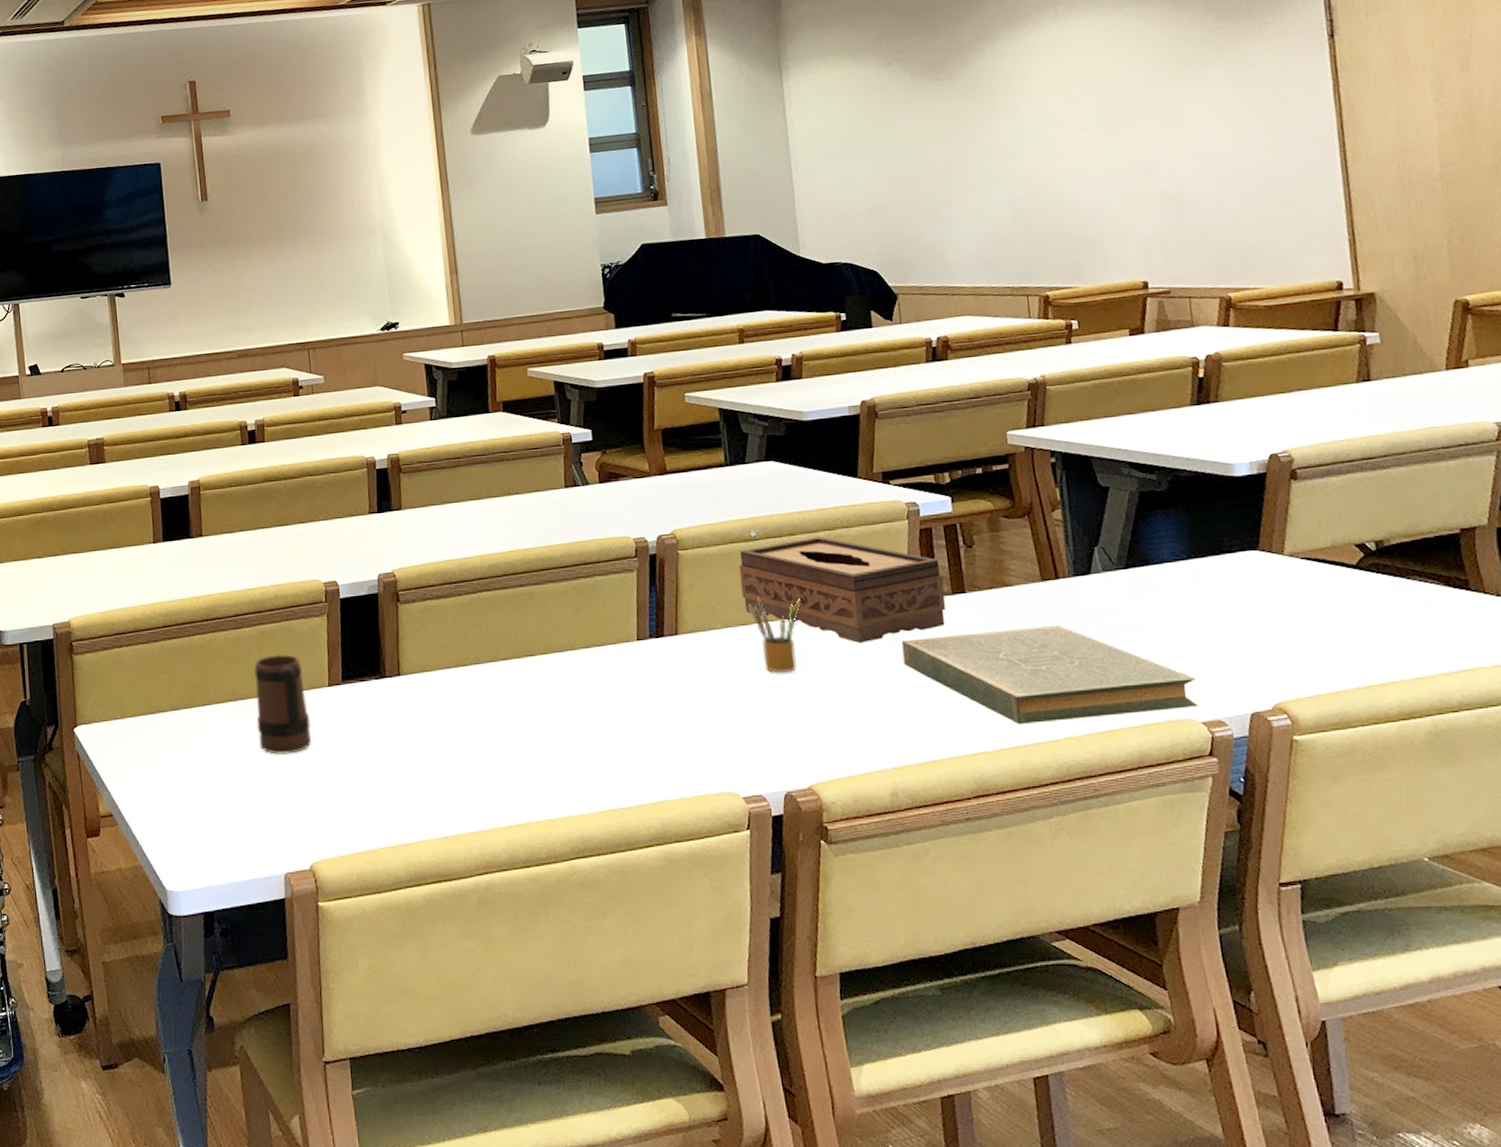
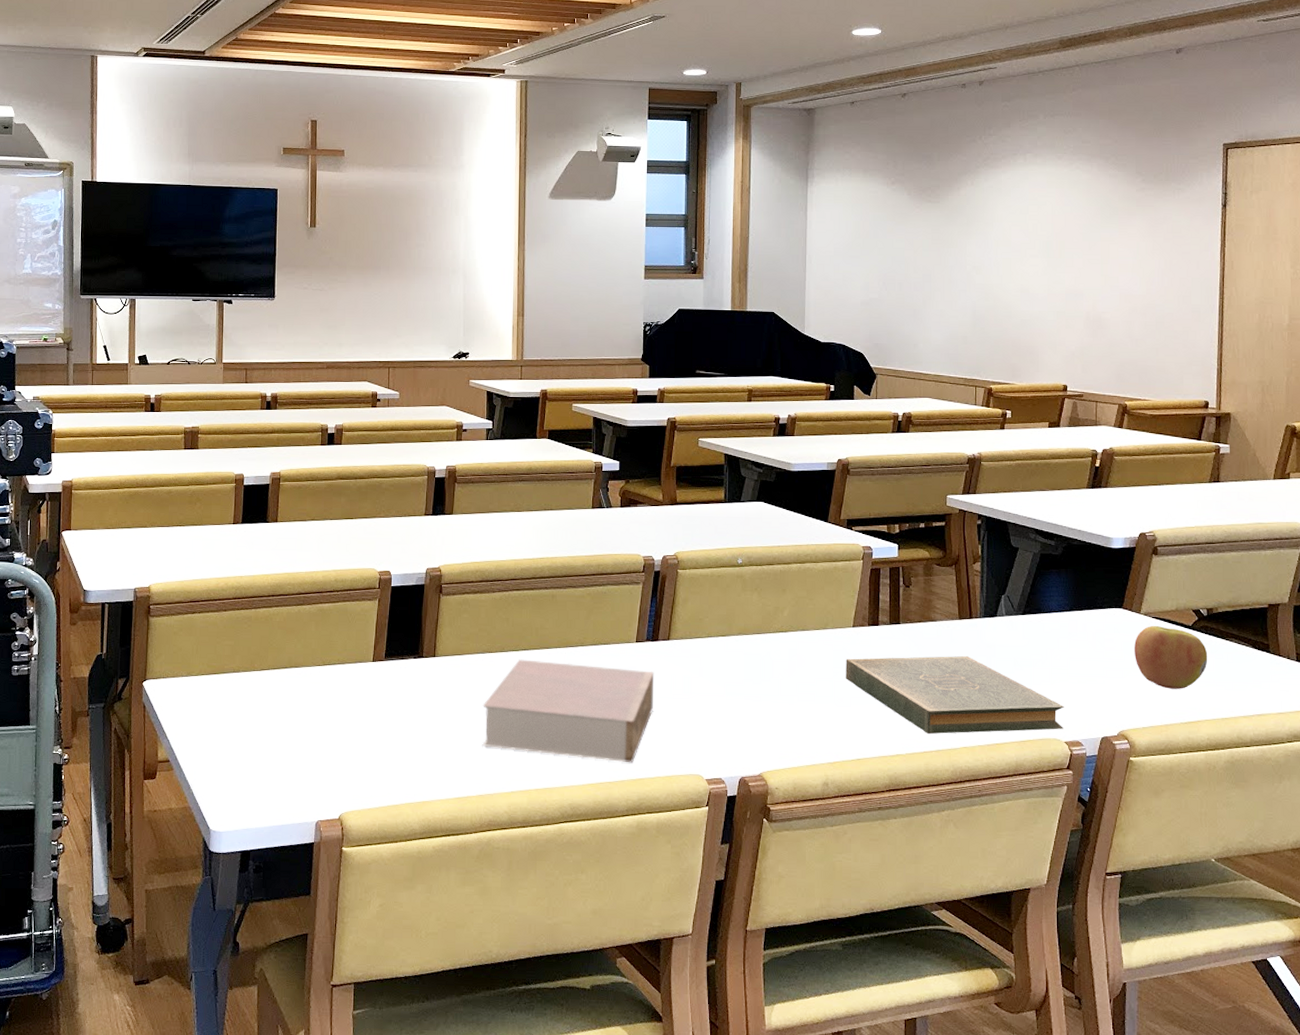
mug: present [253,654,312,754] -> none [306,630,354,718]
book: none [462,670,668,784] -> present [482,659,654,763]
tissue box: present [739,536,947,643] -> none [725,568,884,658]
pencil box: present [747,597,801,673] -> none [728,613,771,679]
apple: none [1280,567,1385,646] -> present [1133,625,1208,689]

